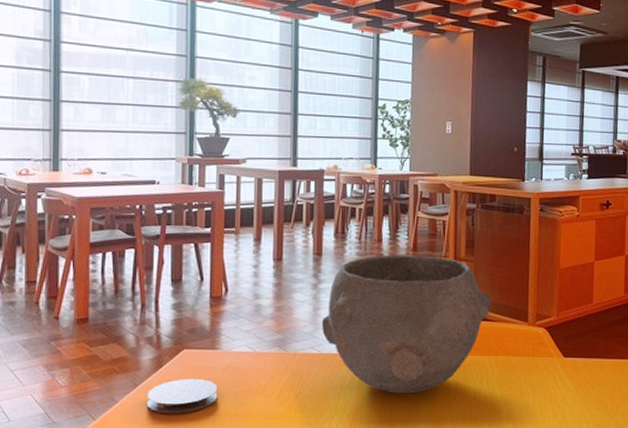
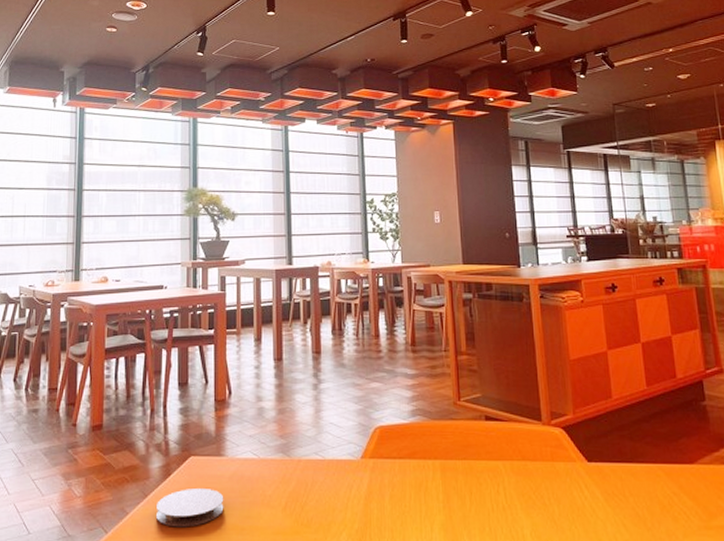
bowl: present [321,254,491,395] -> none [324,350,499,506]

